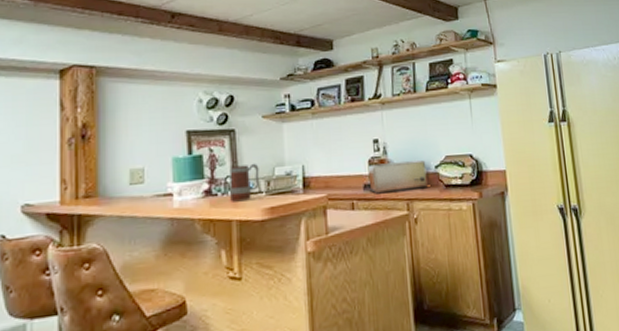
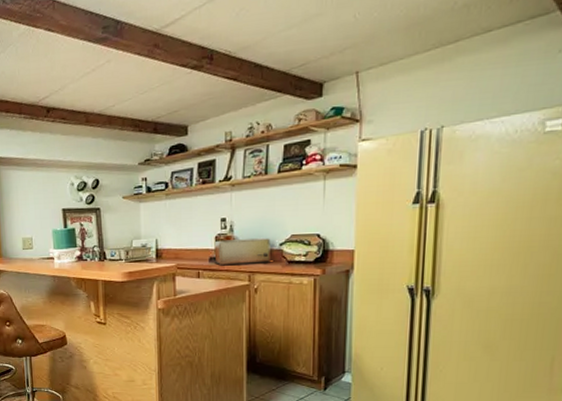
beer mug: present [229,163,260,202] -> none [96,236,120,266]

